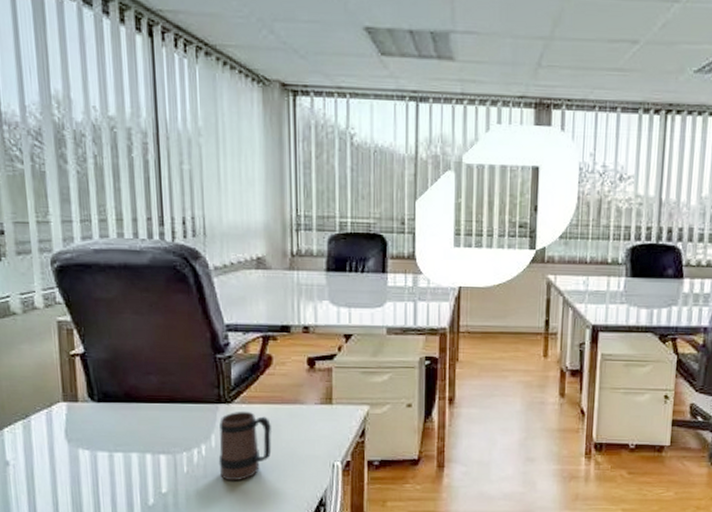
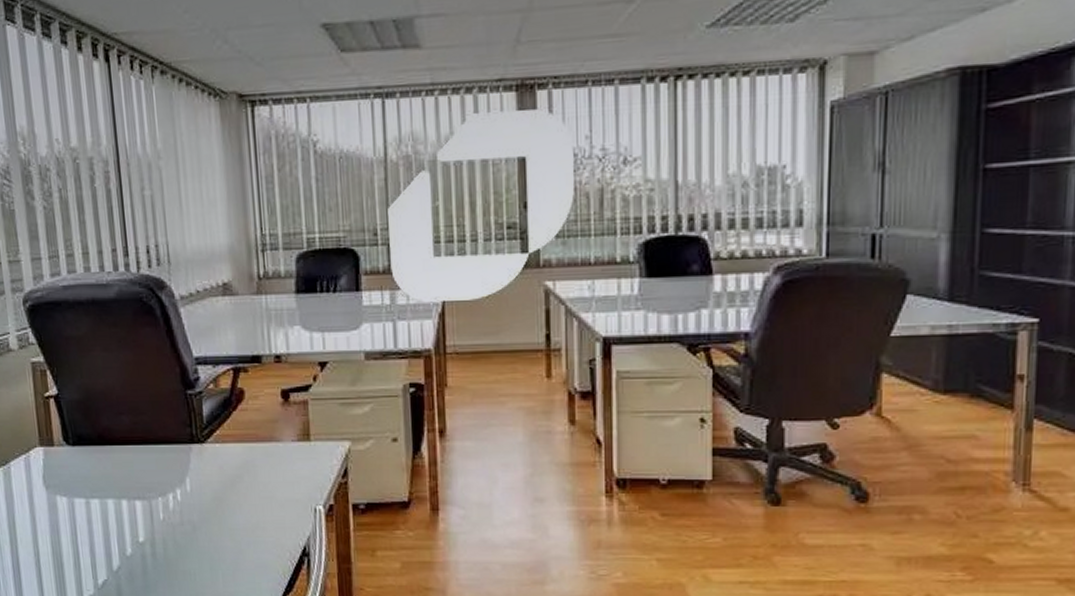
mug: present [218,411,272,481] -> none [193,451,249,529]

